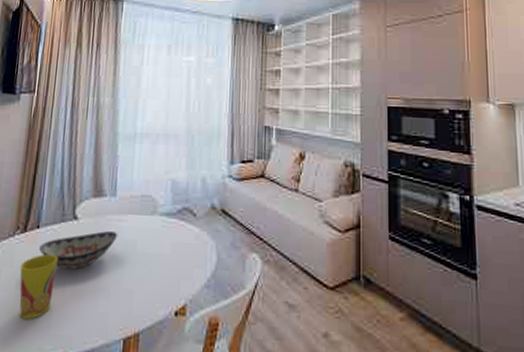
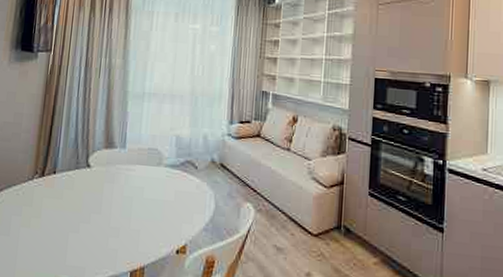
cup: present [19,253,58,319] -> none [38,196,73,252]
decorative bowl: present [38,231,118,269] -> none [55,178,127,211]

